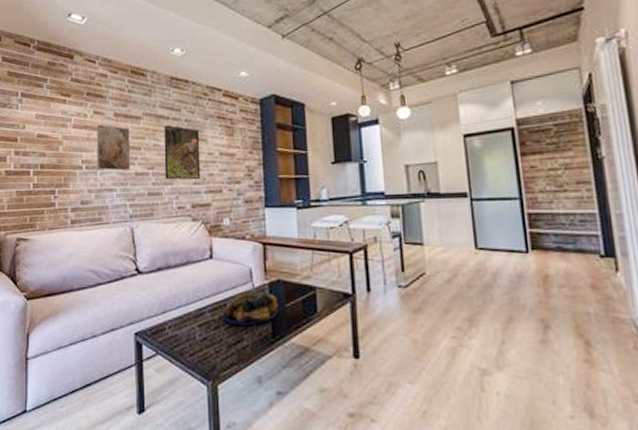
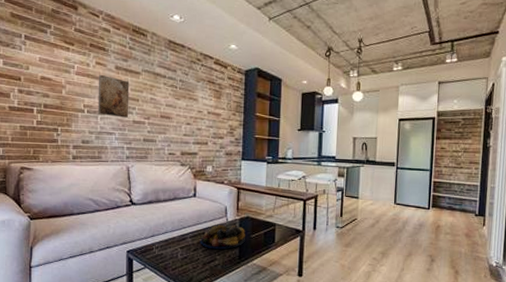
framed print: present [164,125,201,180] -> none [159,83,192,132]

